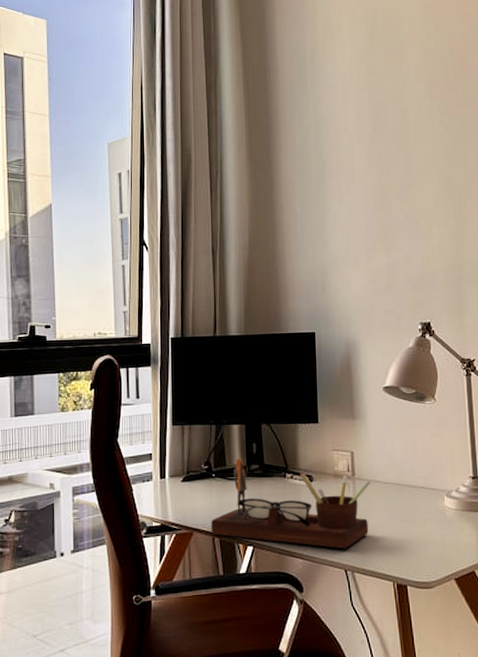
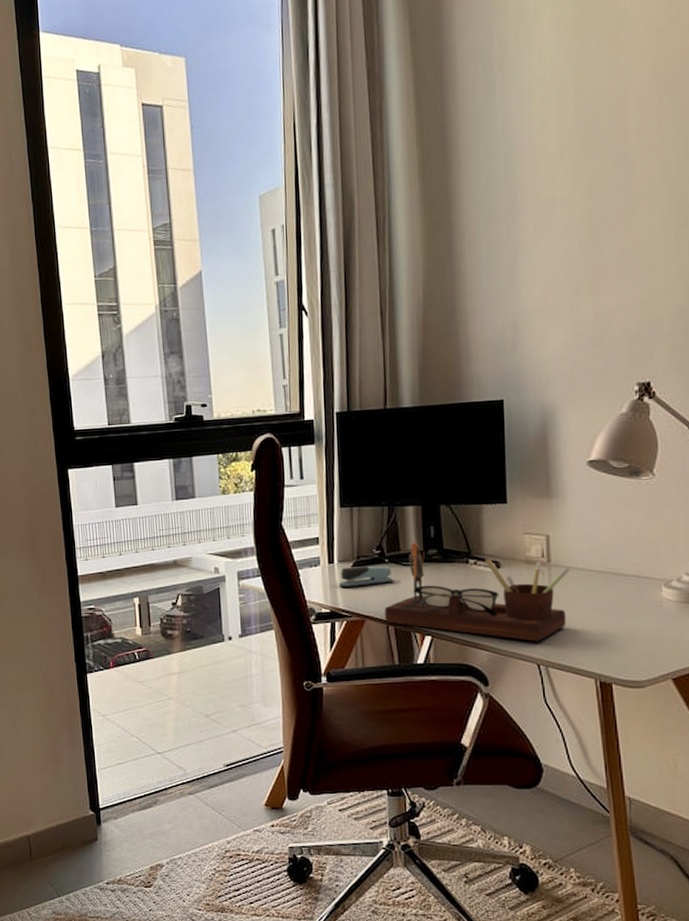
stapler: none [169,480,220,502] -> present [339,566,394,588]

